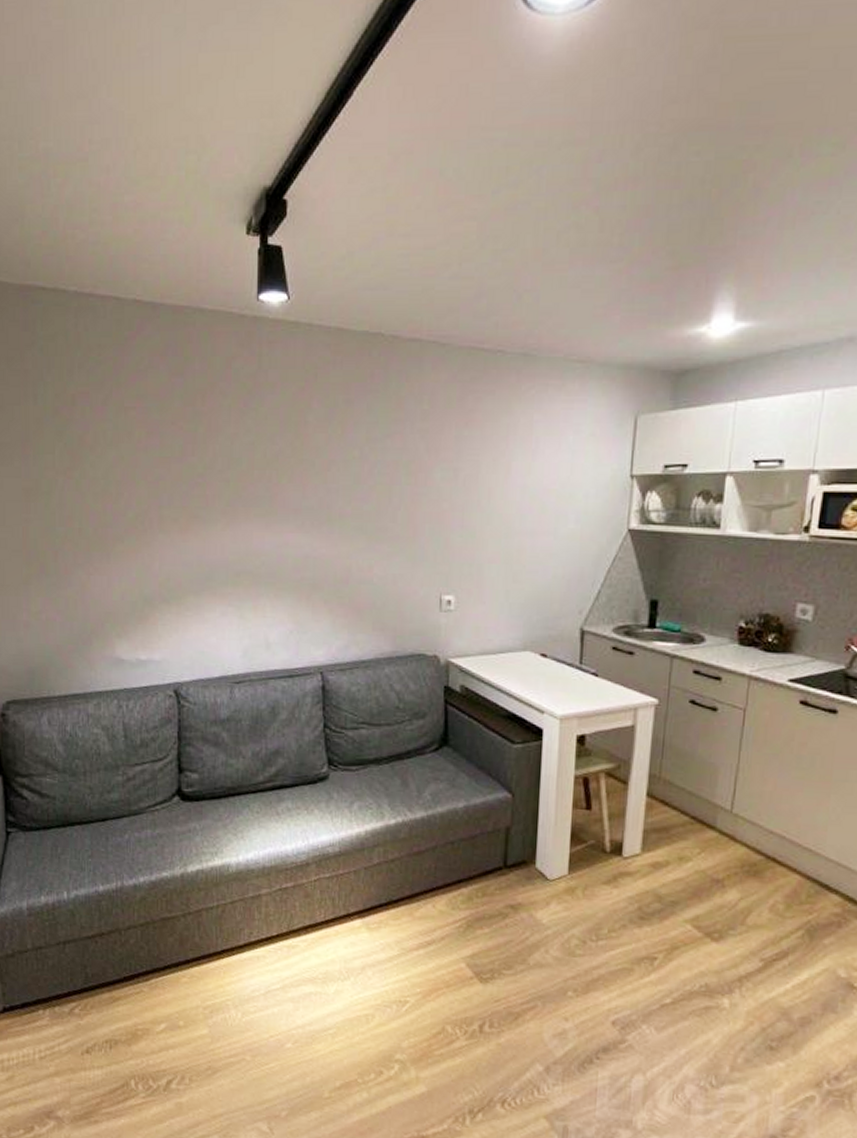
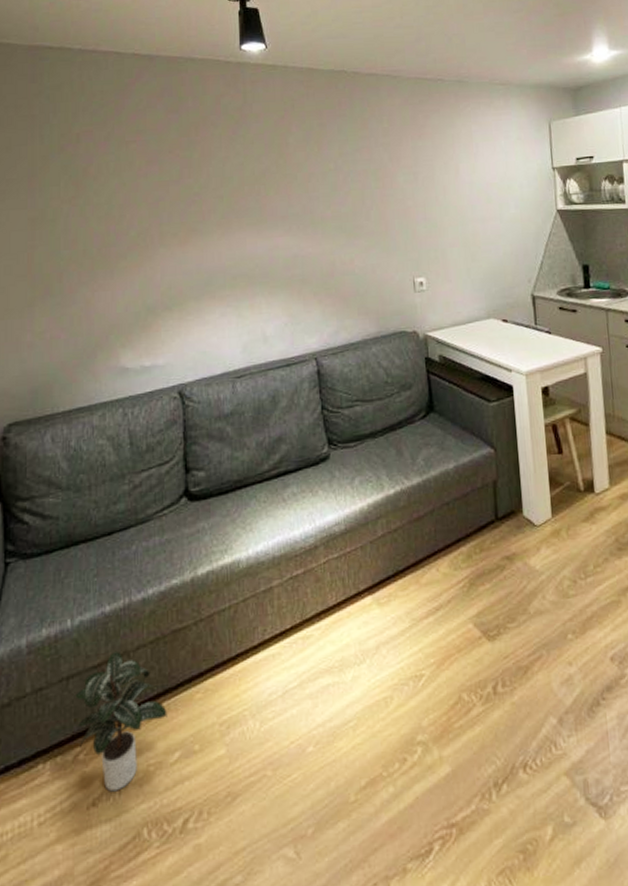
potted plant: none [70,926,155,1045] -> present [74,650,167,792]

